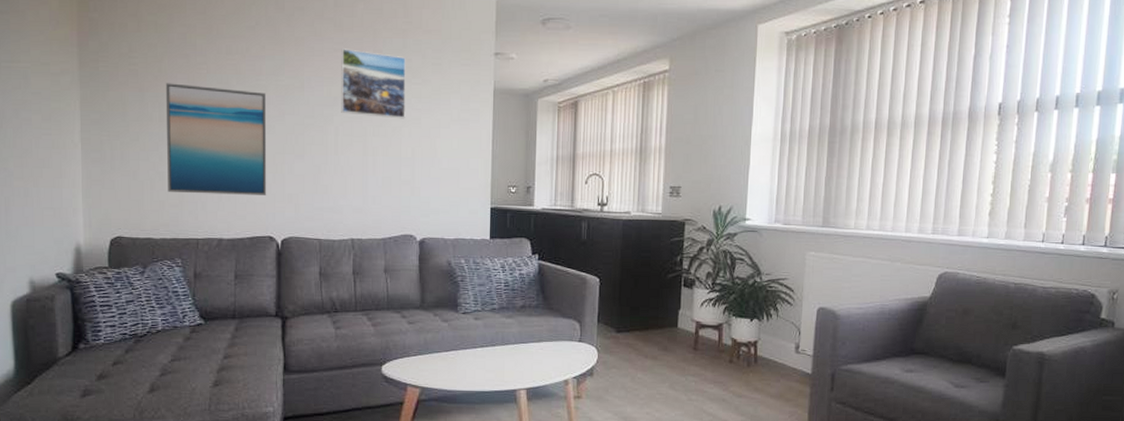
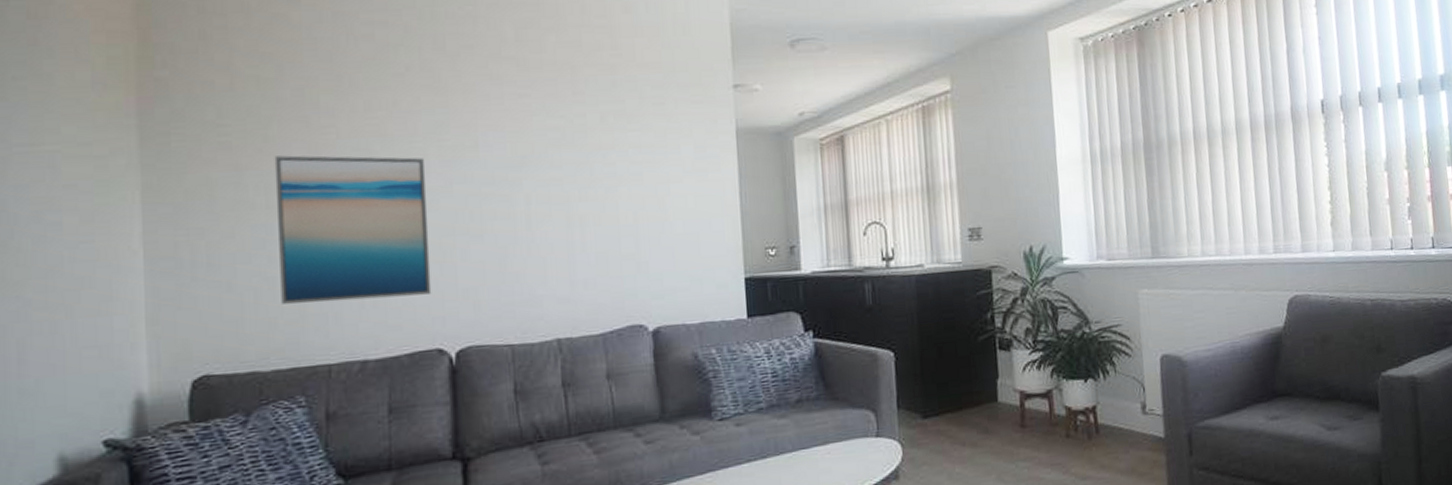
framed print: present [341,49,406,119] -> none [528,93,622,177]

